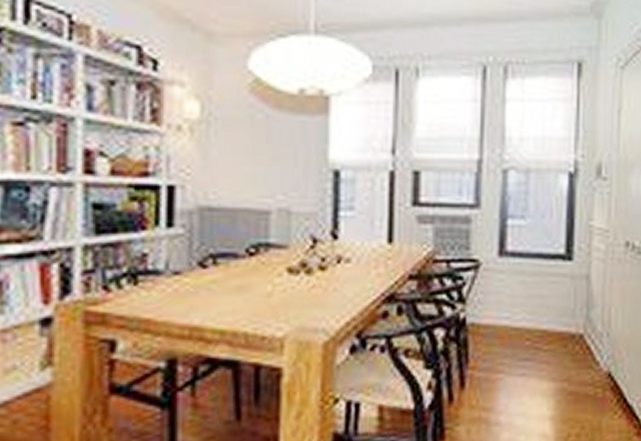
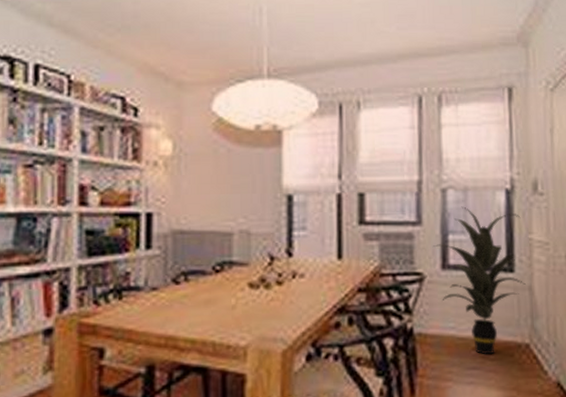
indoor plant: none [491,189,584,346] -> present [433,206,526,355]

